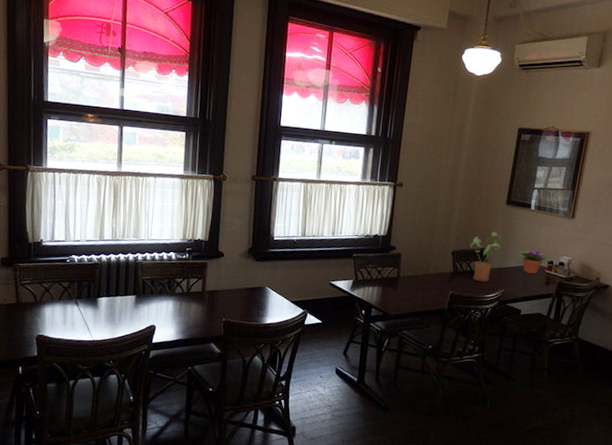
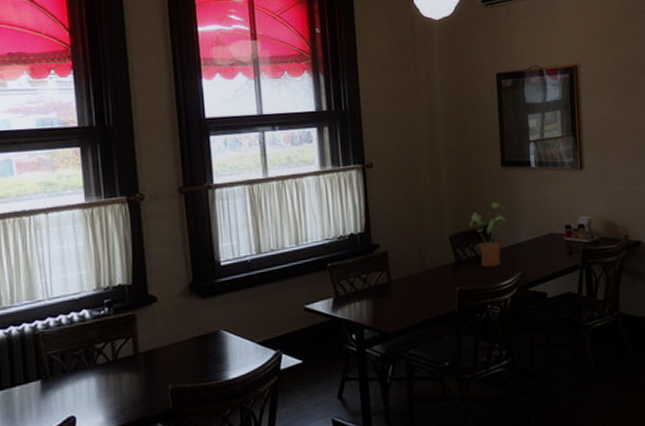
potted flower: present [517,250,551,274] -> none [527,215,569,246]

